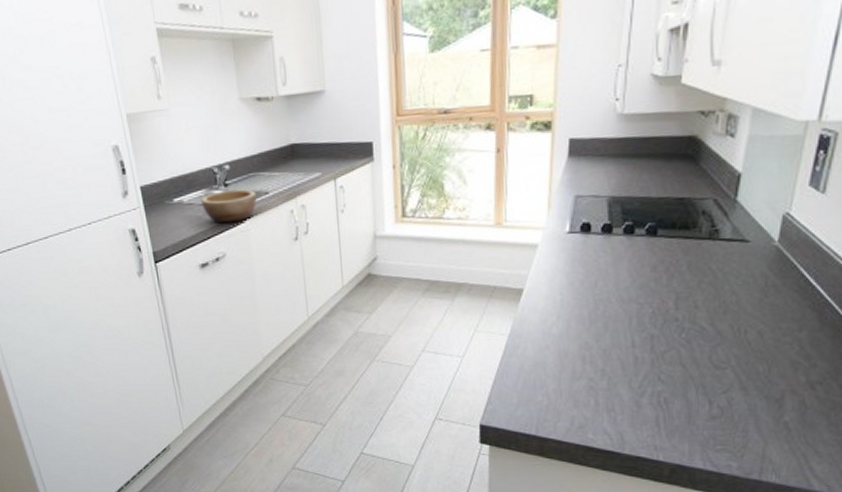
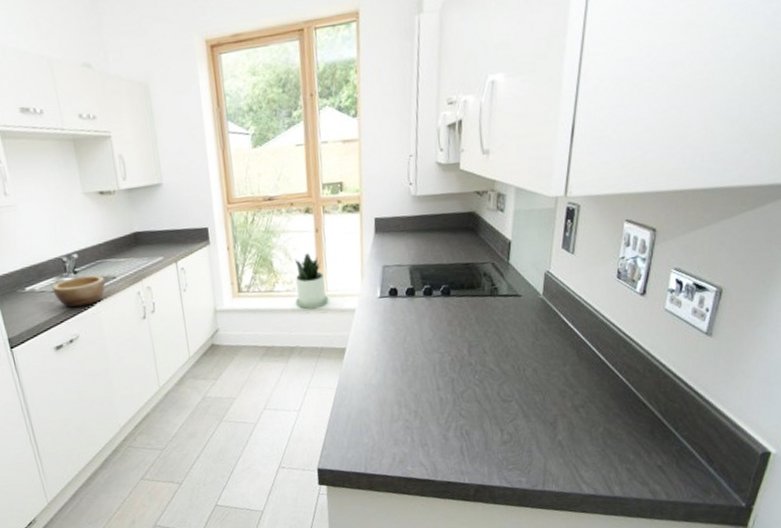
planter: none [466,176,507,240] -> present [294,253,329,309]

